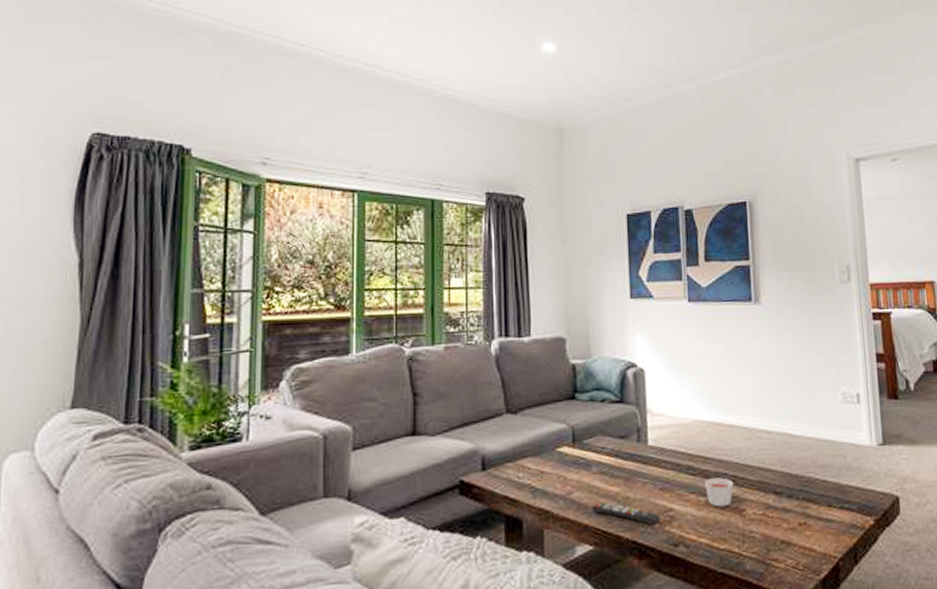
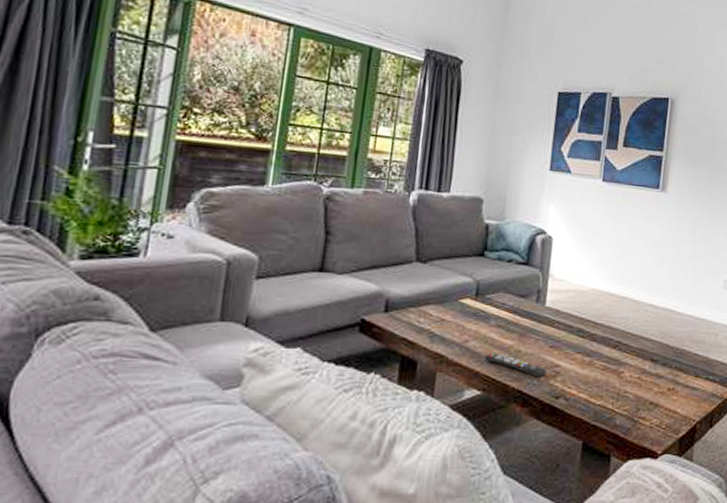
candle: present [705,477,733,507] -> none [591,342,616,368]

